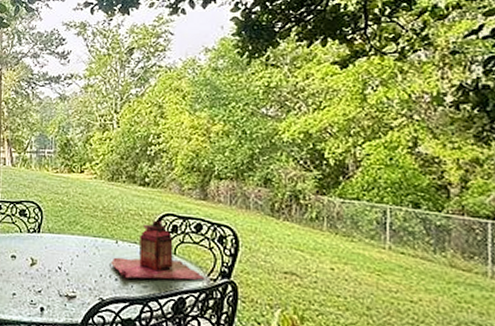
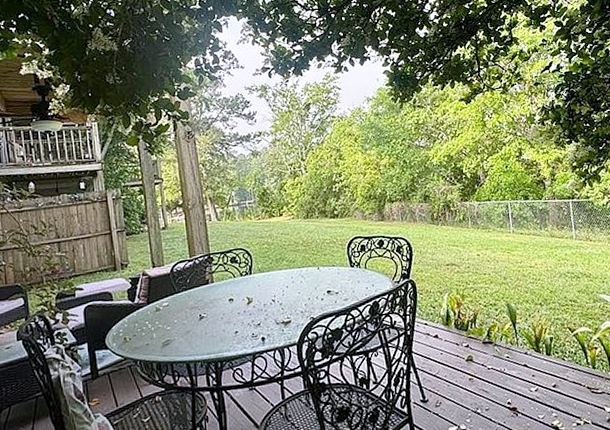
lantern: present [111,220,206,281] -> none [316,243,392,296]

